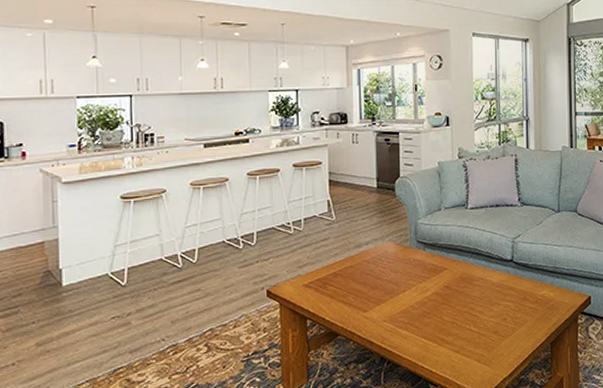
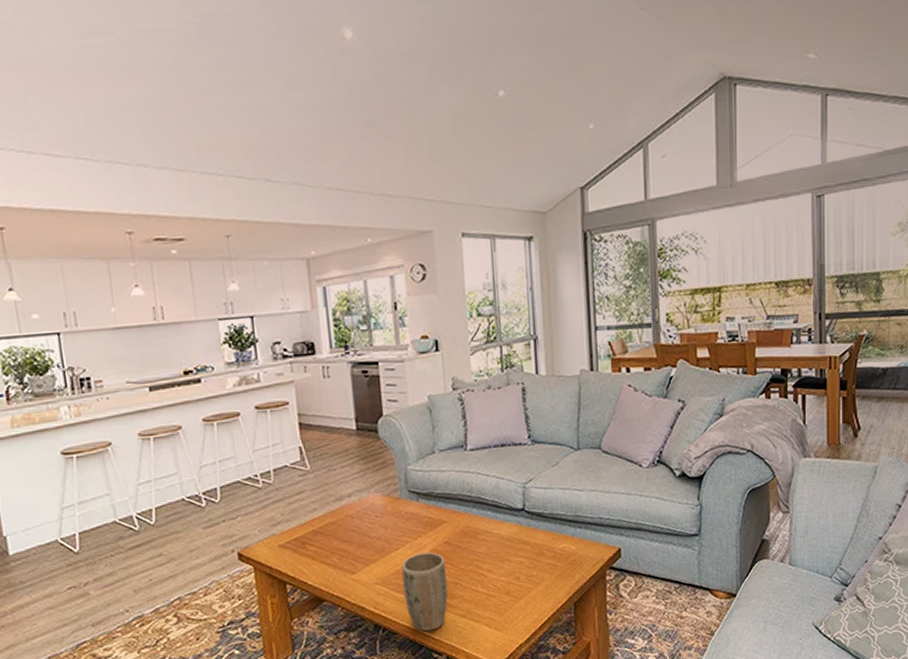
plant pot: none [407,295,446,365] -> present [401,552,448,632]

